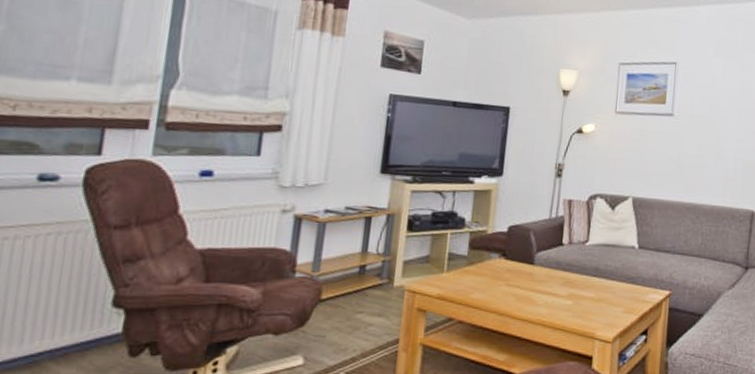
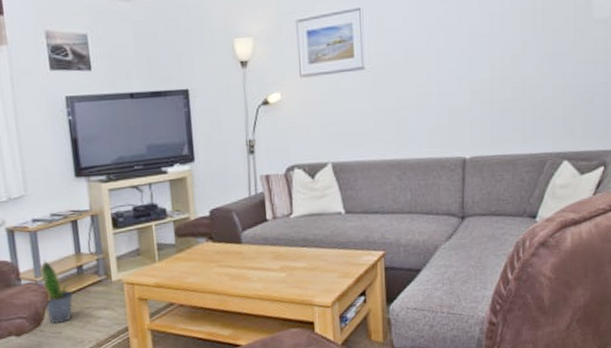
potted plant: none [314,255,349,326] -> present [40,261,74,324]

